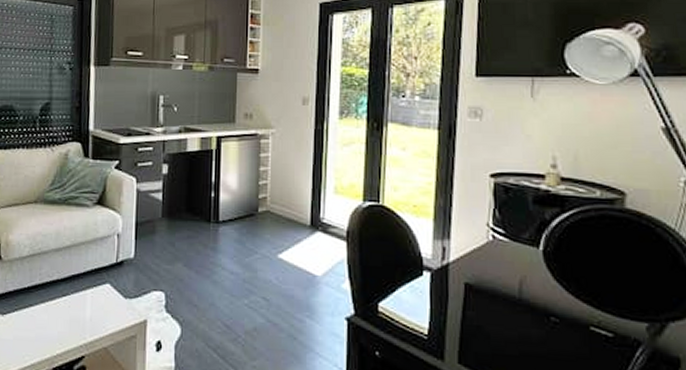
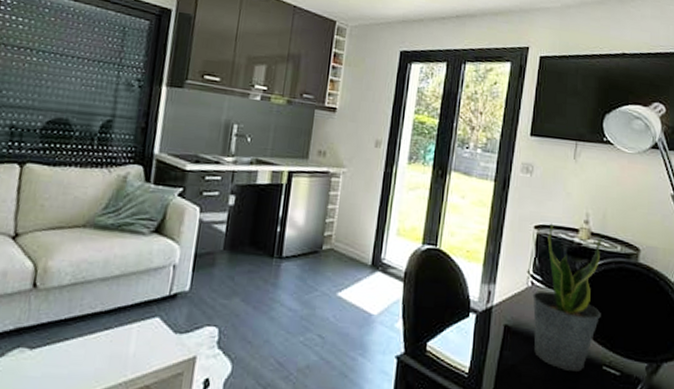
potted plant: none [495,170,582,333] -> present [532,223,602,372]

